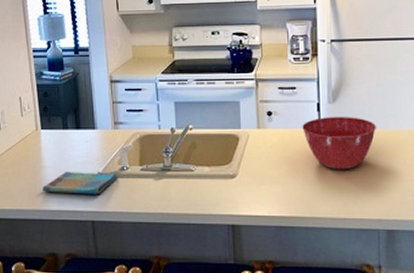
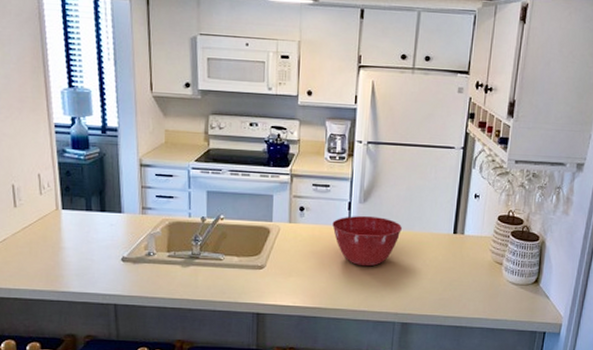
dish towel: present [43,172,117,194] -> none [62,254,143,278]

